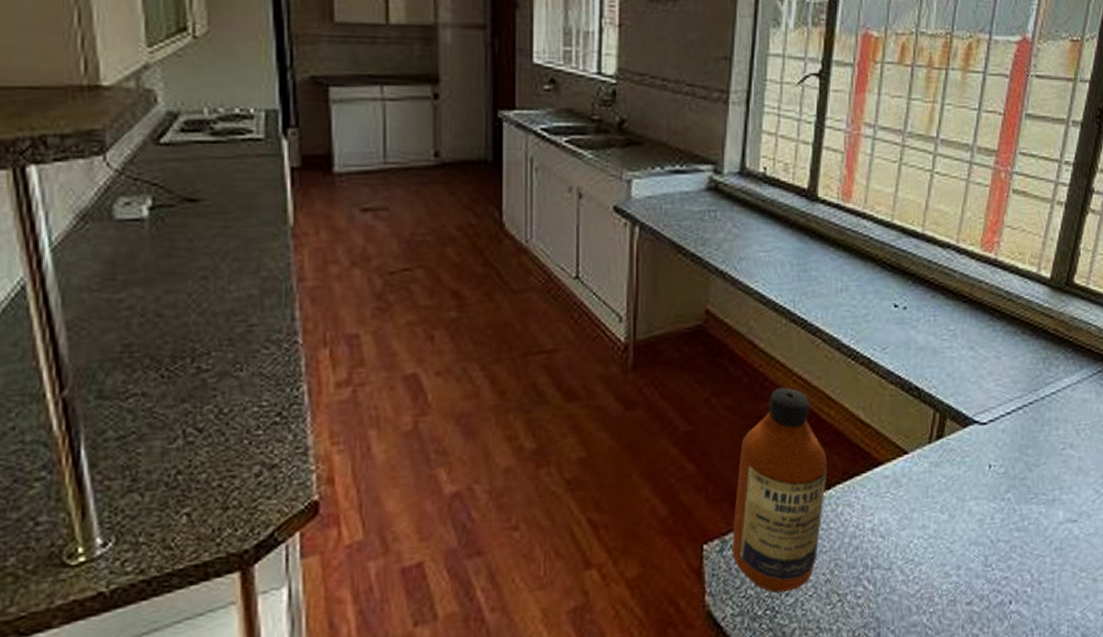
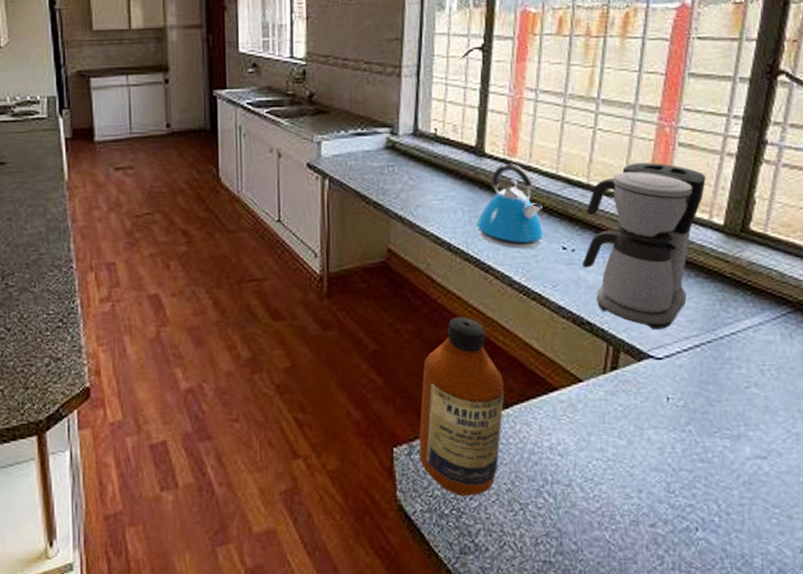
kettle: none [804,209,876,307] -> present [475,163,545,249]
coffee maker: none [913,210,1036,394] -> present [582,162,706,330]

